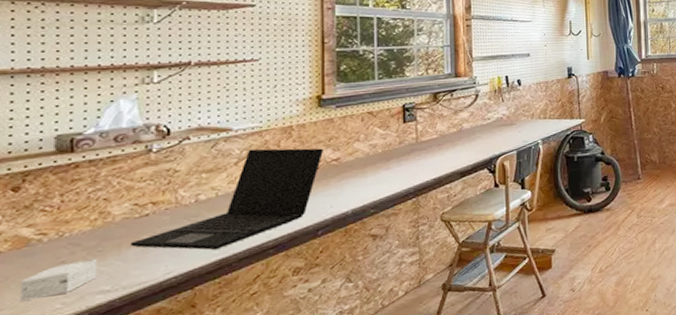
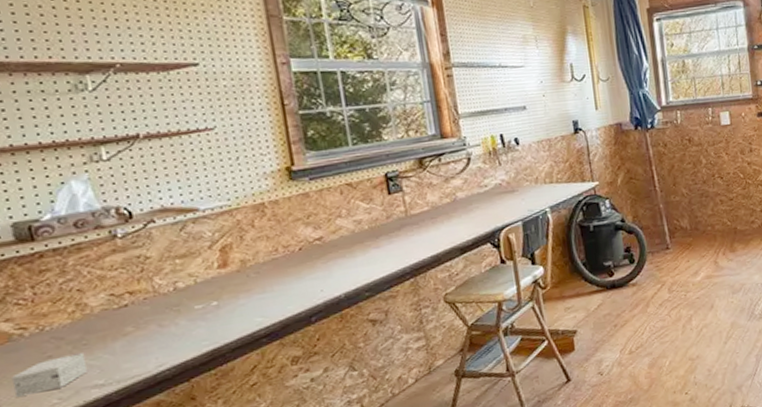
laptop: present [130,148,324,250] -> none [114,226,304,341]

